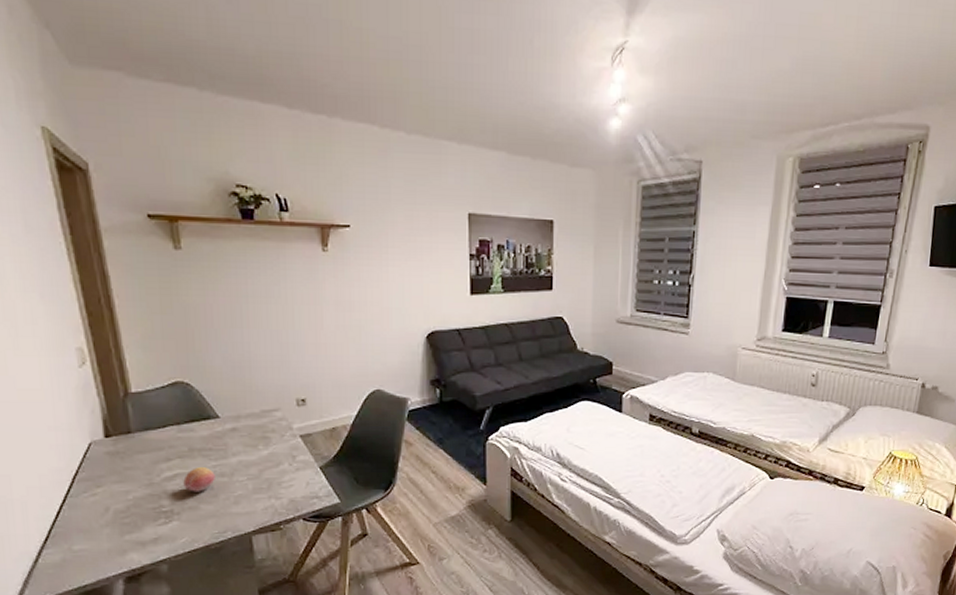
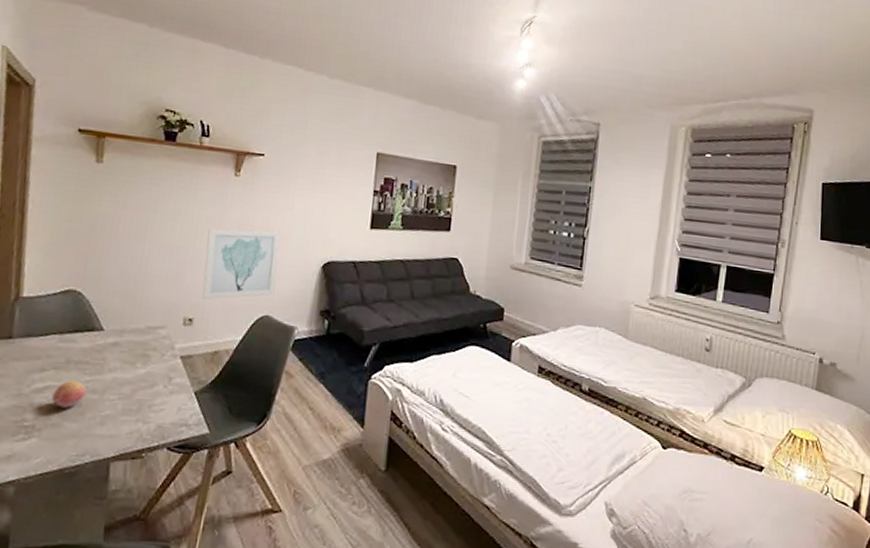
wall art: none [306,305,382,380] -> present [202,228,281,300]

